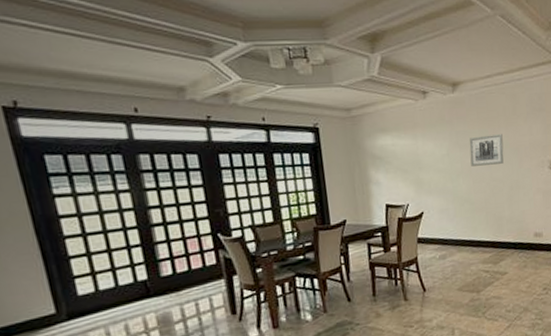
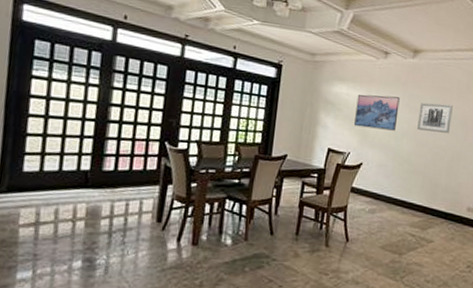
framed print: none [404,137,450,177] -> present [354,94,400,131]

